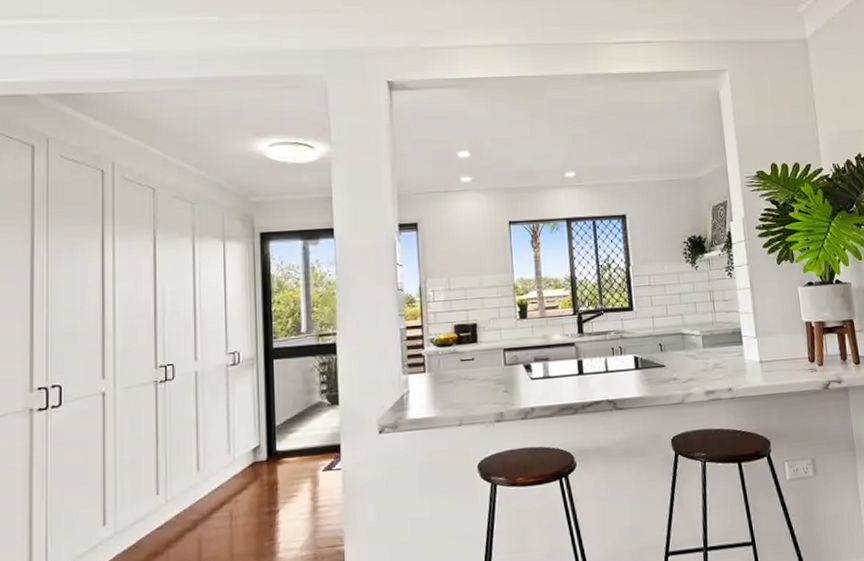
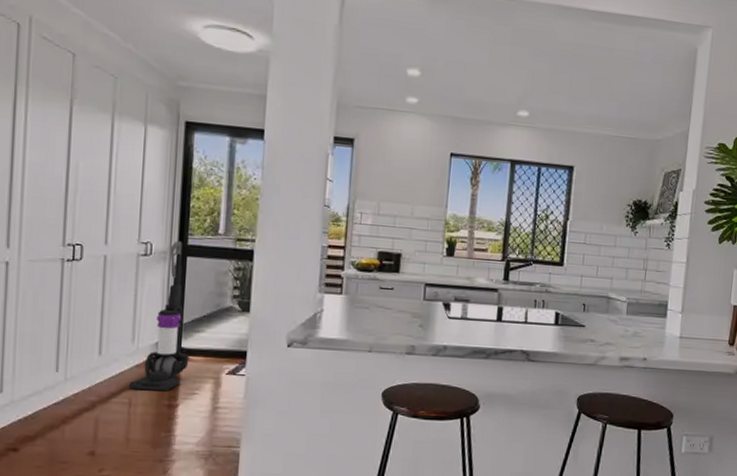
vacuum cleaner: none [228,345,285,502] -> present [128,241,189,392]

